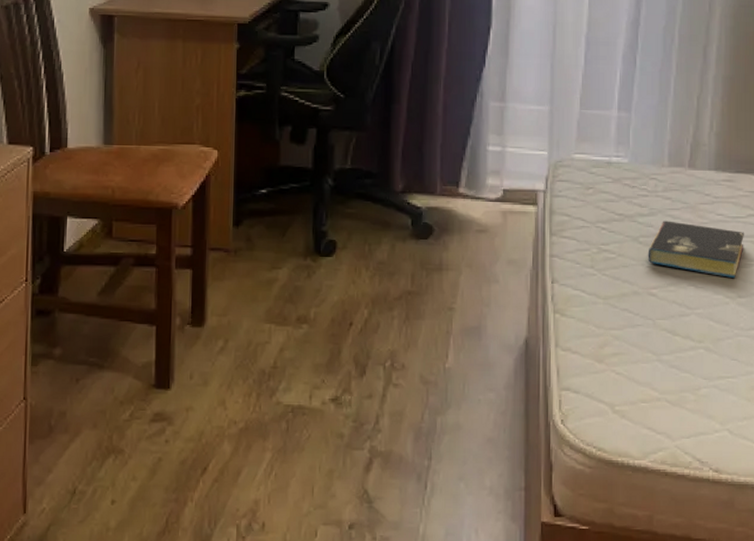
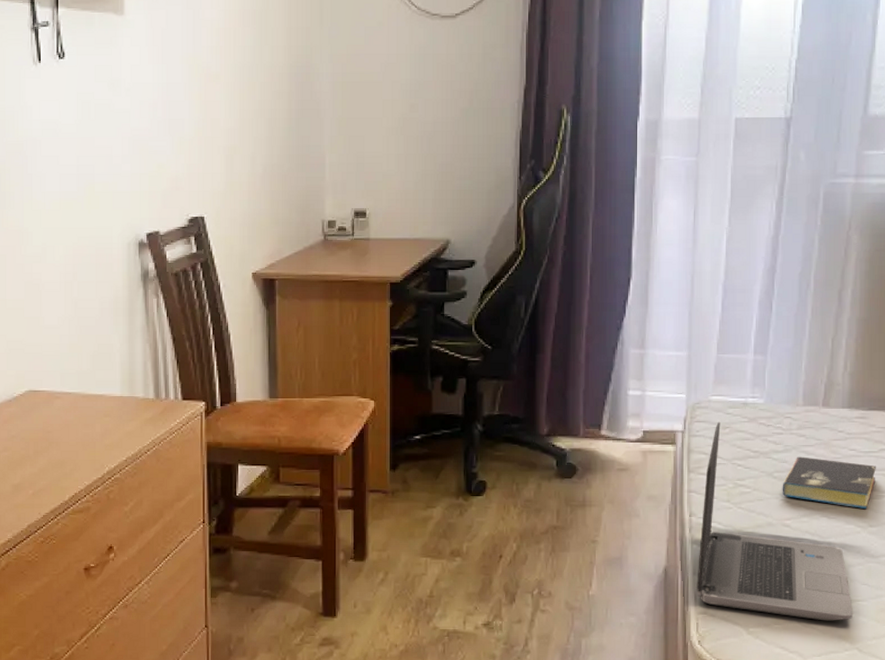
laptop computer: none [559,181,723,400] -> present [696,421,854,621]

